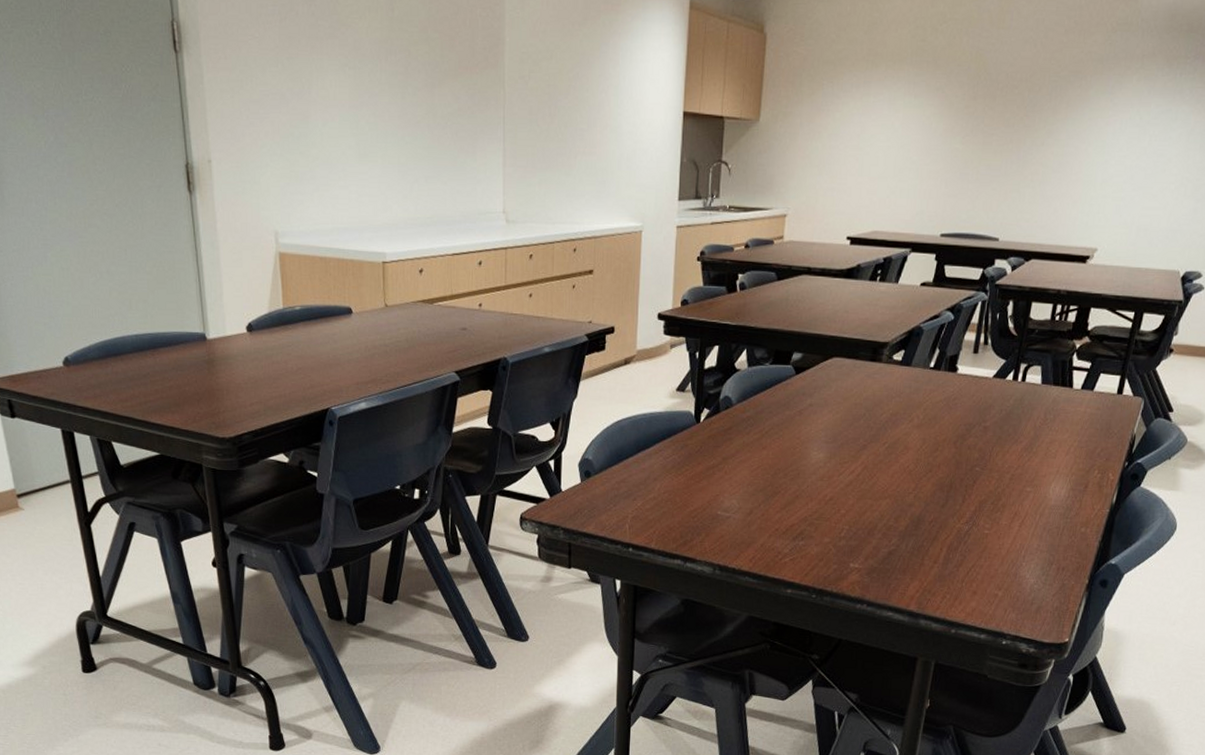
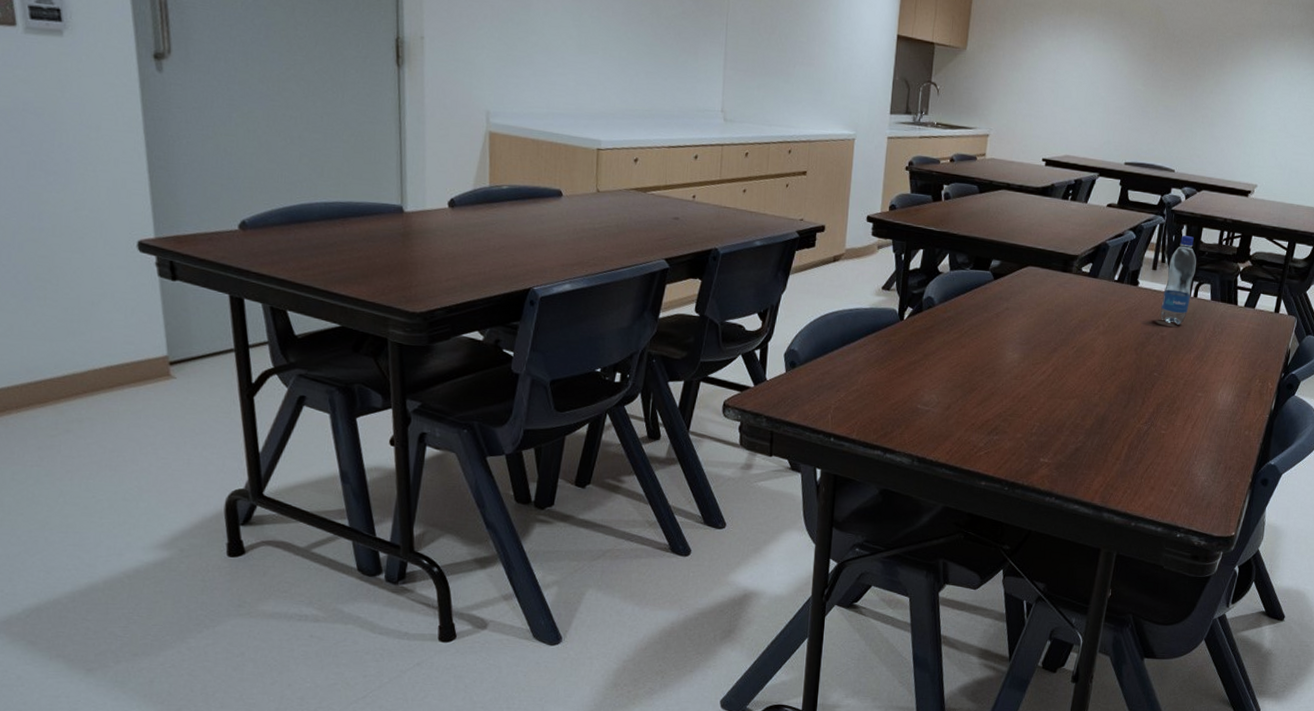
bottle: none [982,313,1025,413] -> present [1160,236,1197,325]

